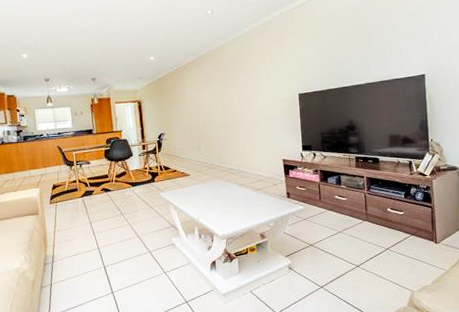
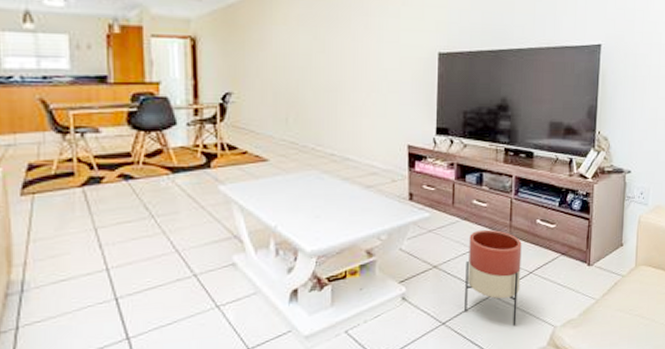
planter: none [334,217,380,291] -> present [465,229,522,327]

